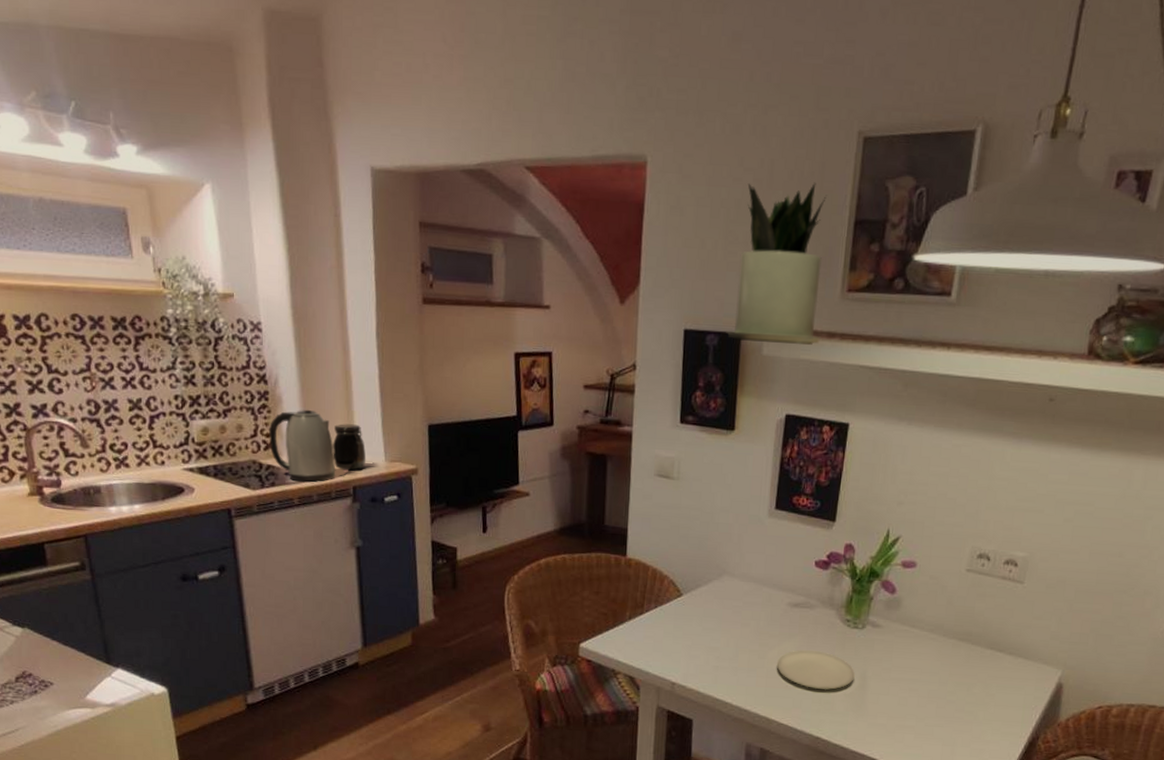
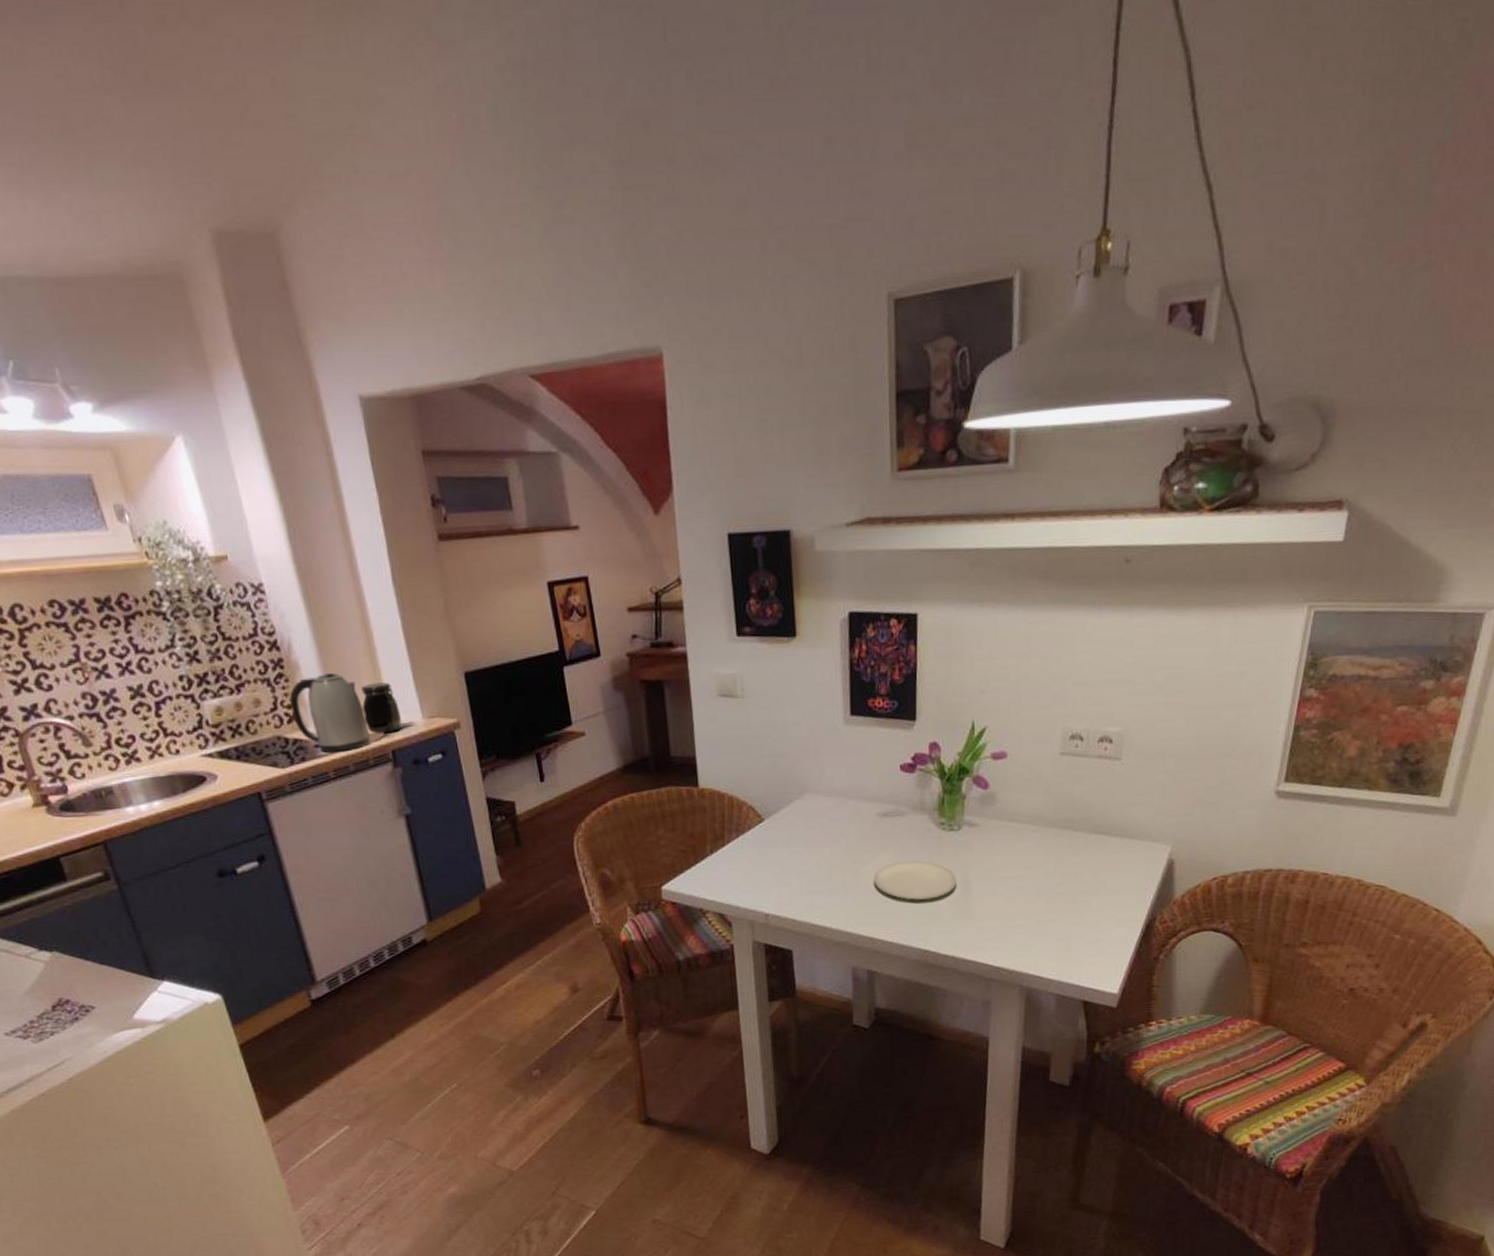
planter: present [726,182,827,345] -> none [773,355,877,539]

